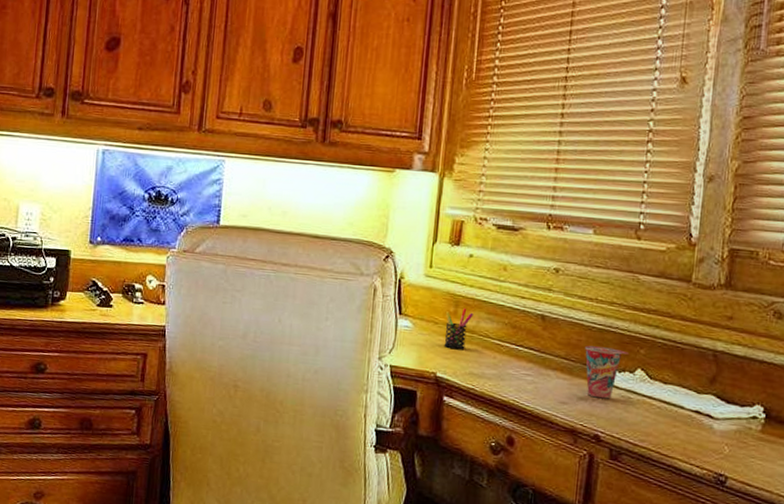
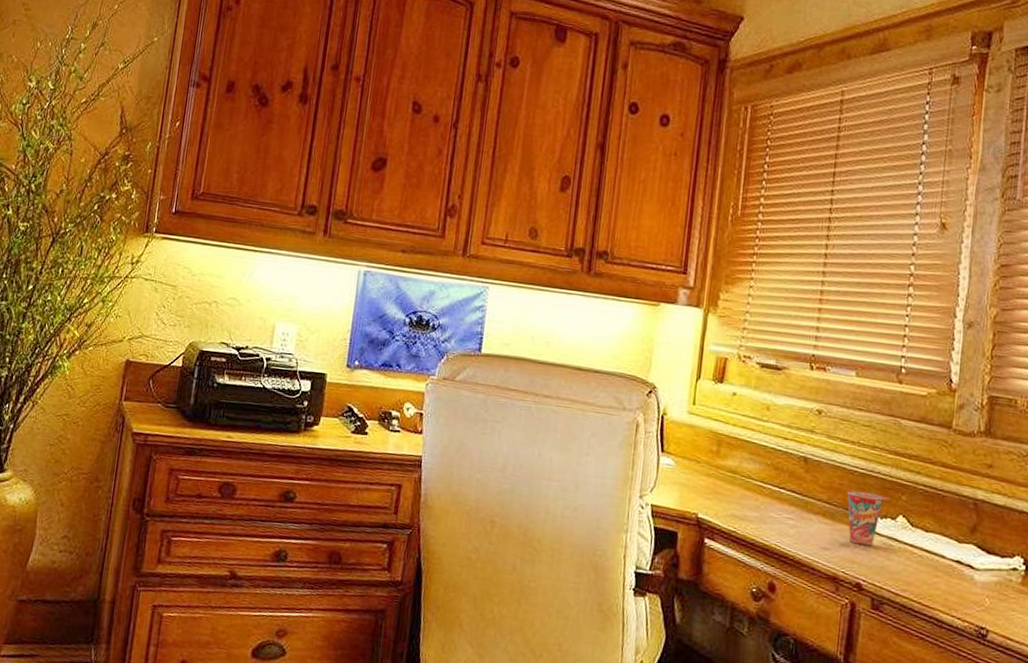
pen holder: present [444,308,474,350] -> none [706,447,736,491]

